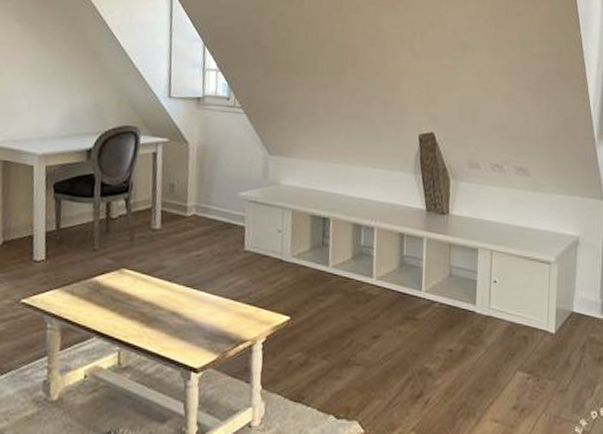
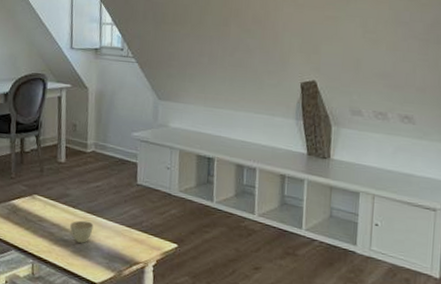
cup: none [165,296,194,323] -> present [70,220,94,243]

